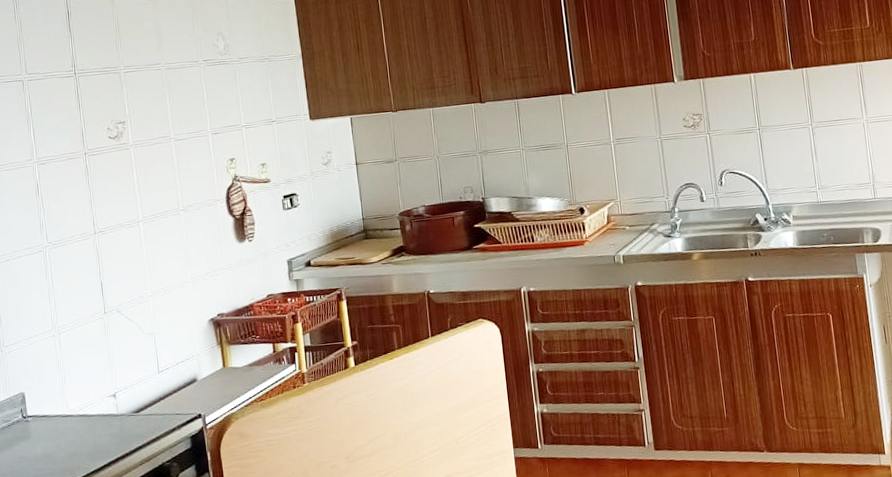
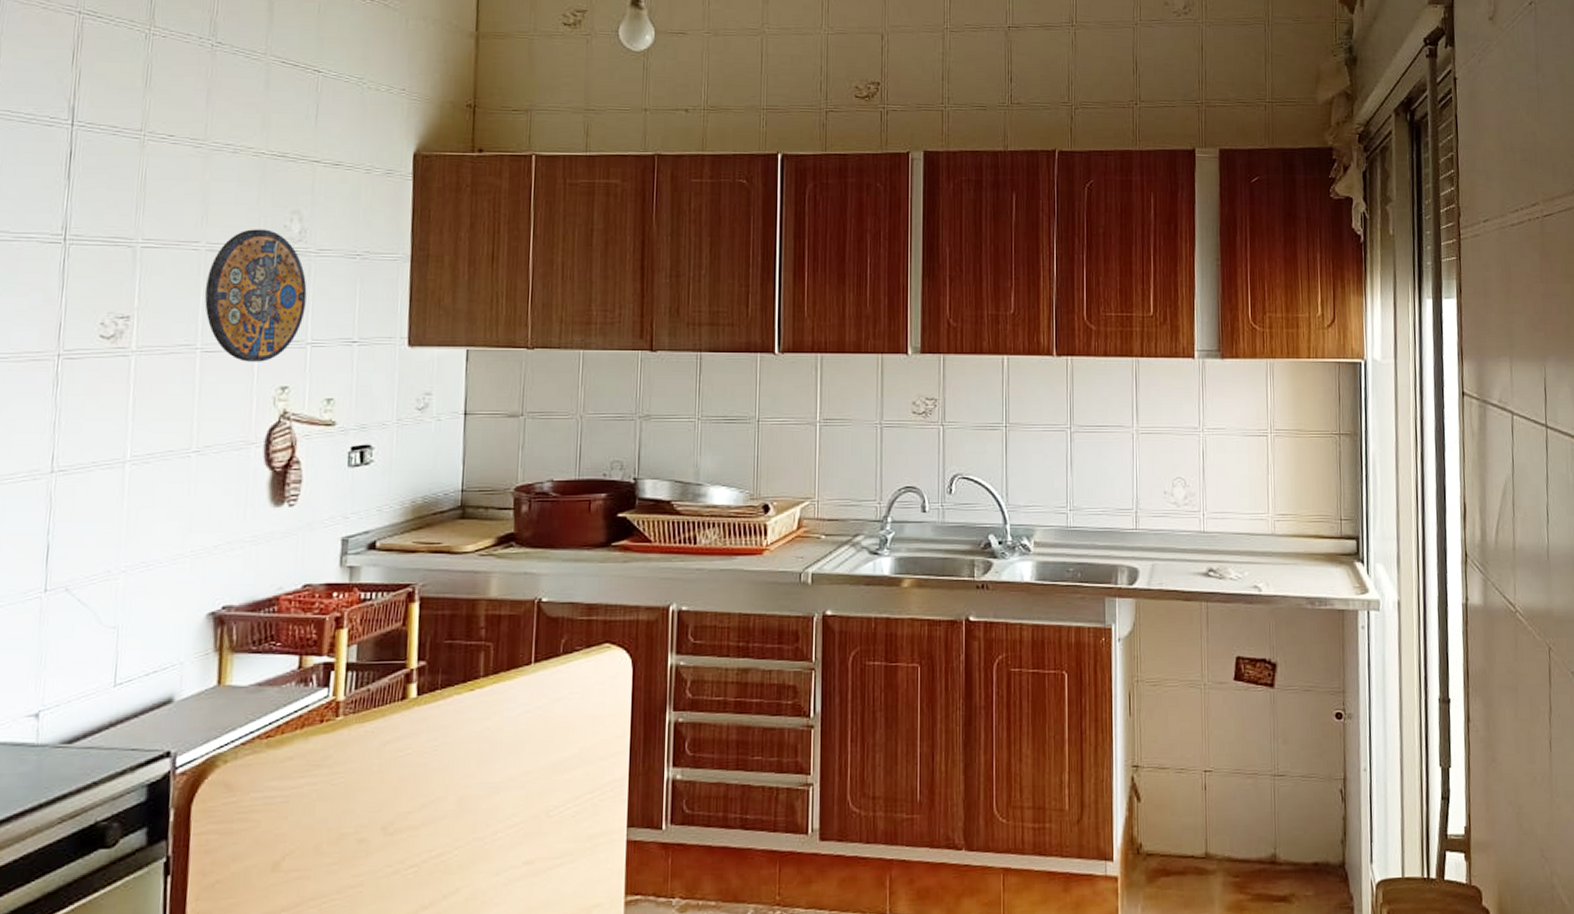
manhole cover: none [169,49,237,144] -> present [205,229,307,362]

